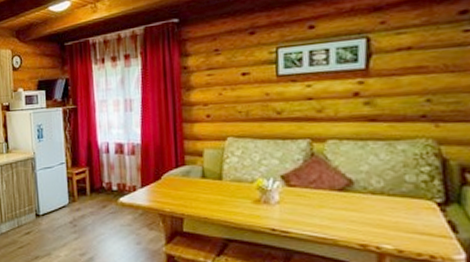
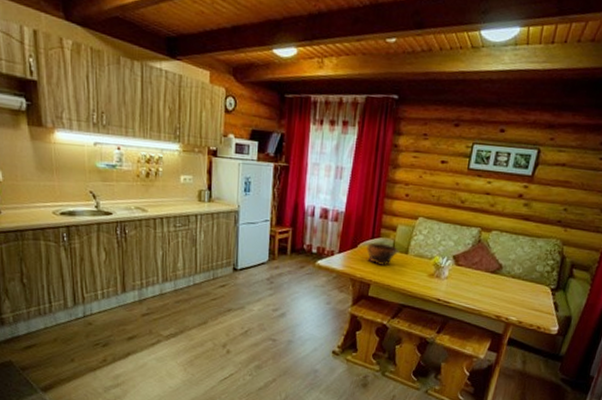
bowl: none [172,171,211,196] -> present [367,242,399,266]

